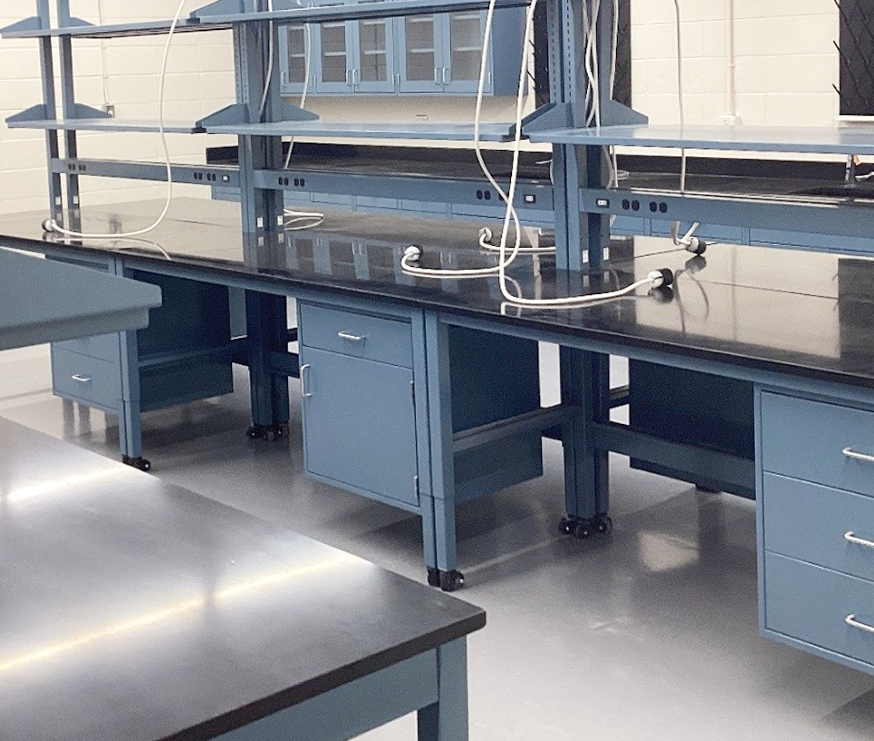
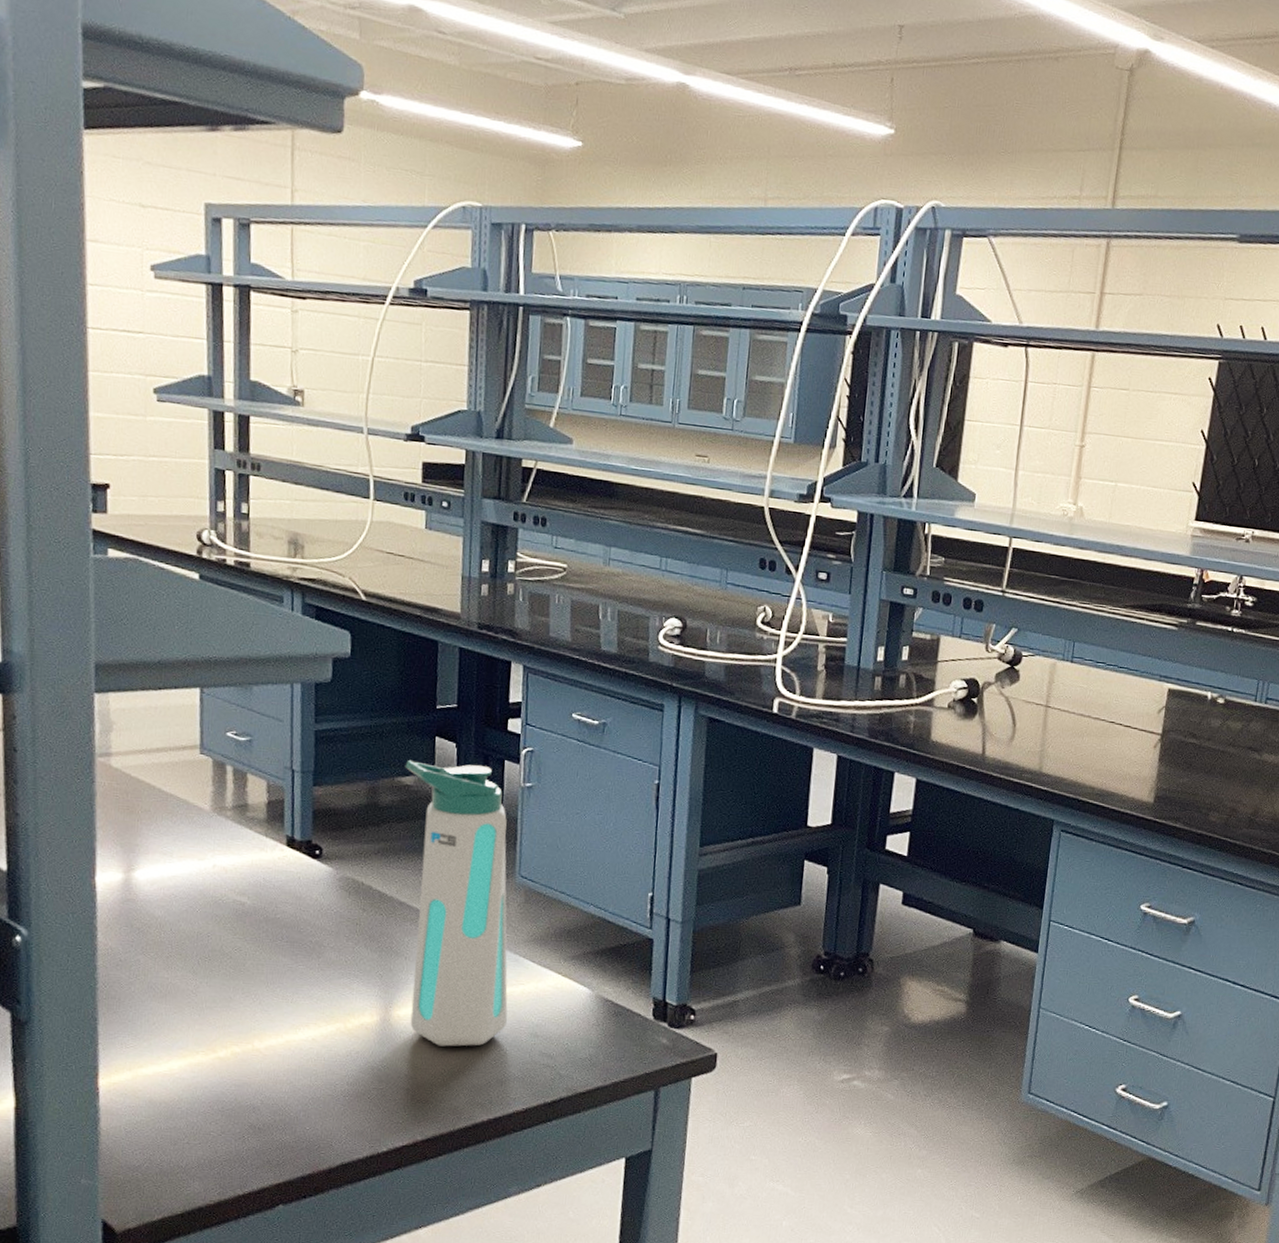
water bottle: none [210,383,309,622] -> present [405,760,508,1047]

